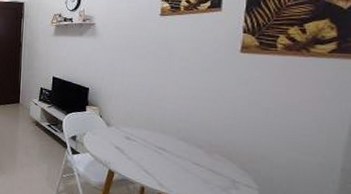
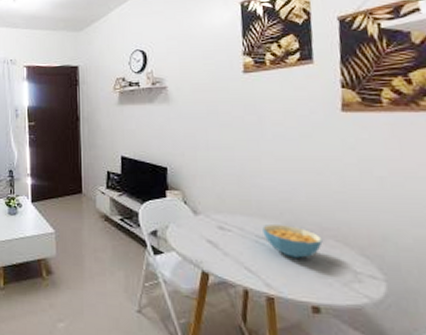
cereal bowl: none [162,138,210,167] -> present [262,223,323,258]

